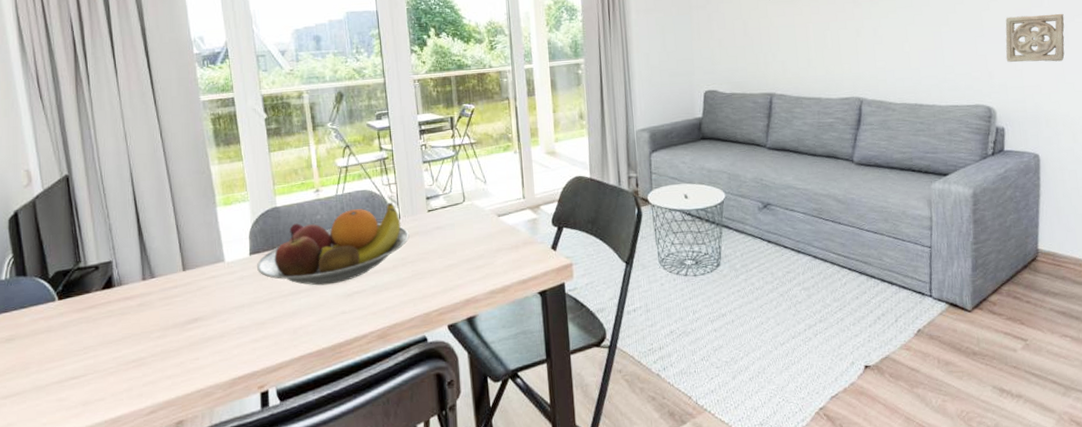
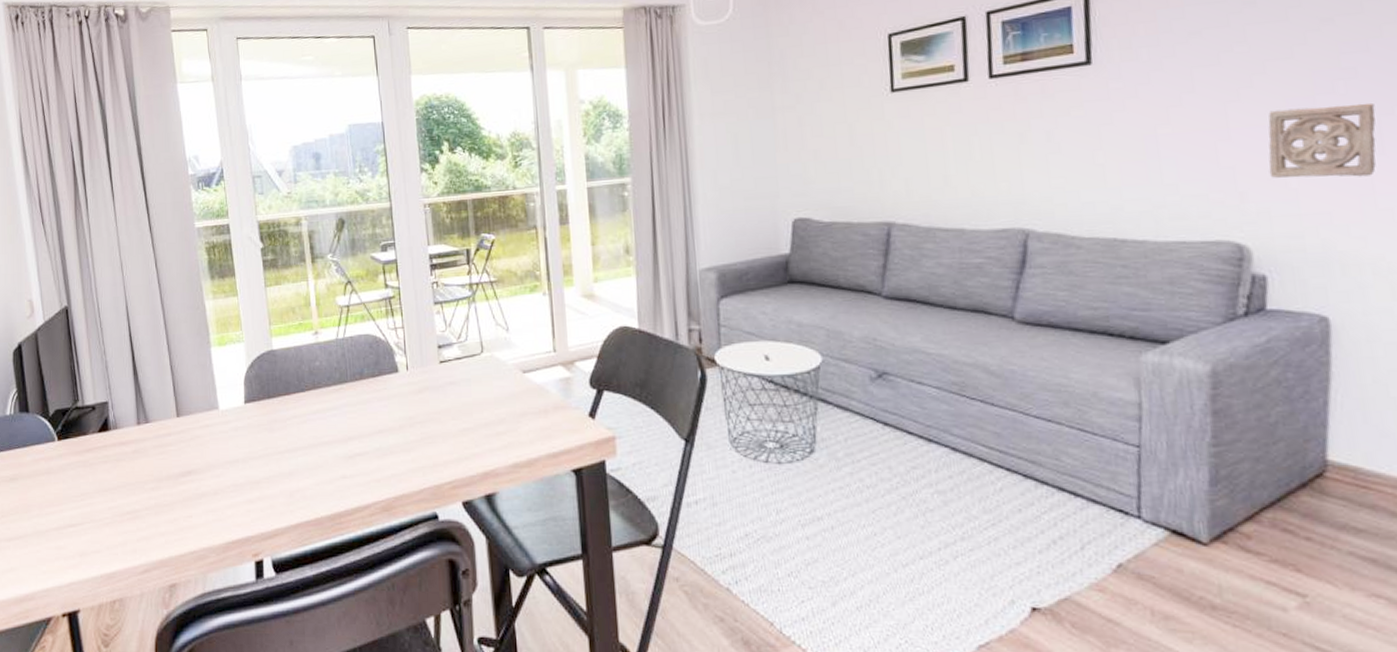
fruit bowl: present [257,202,410,286] -> none [252,349,418,443]

